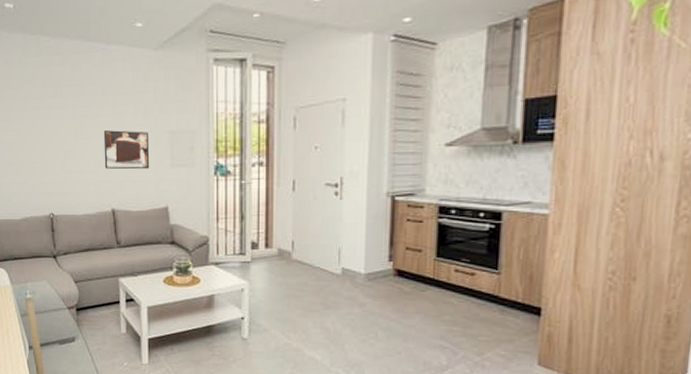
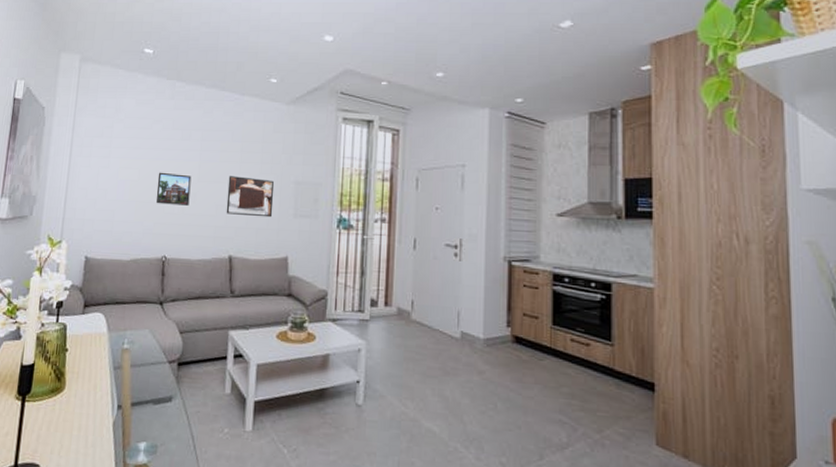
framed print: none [35,132,69,164] -> present [156,172,192,206]

